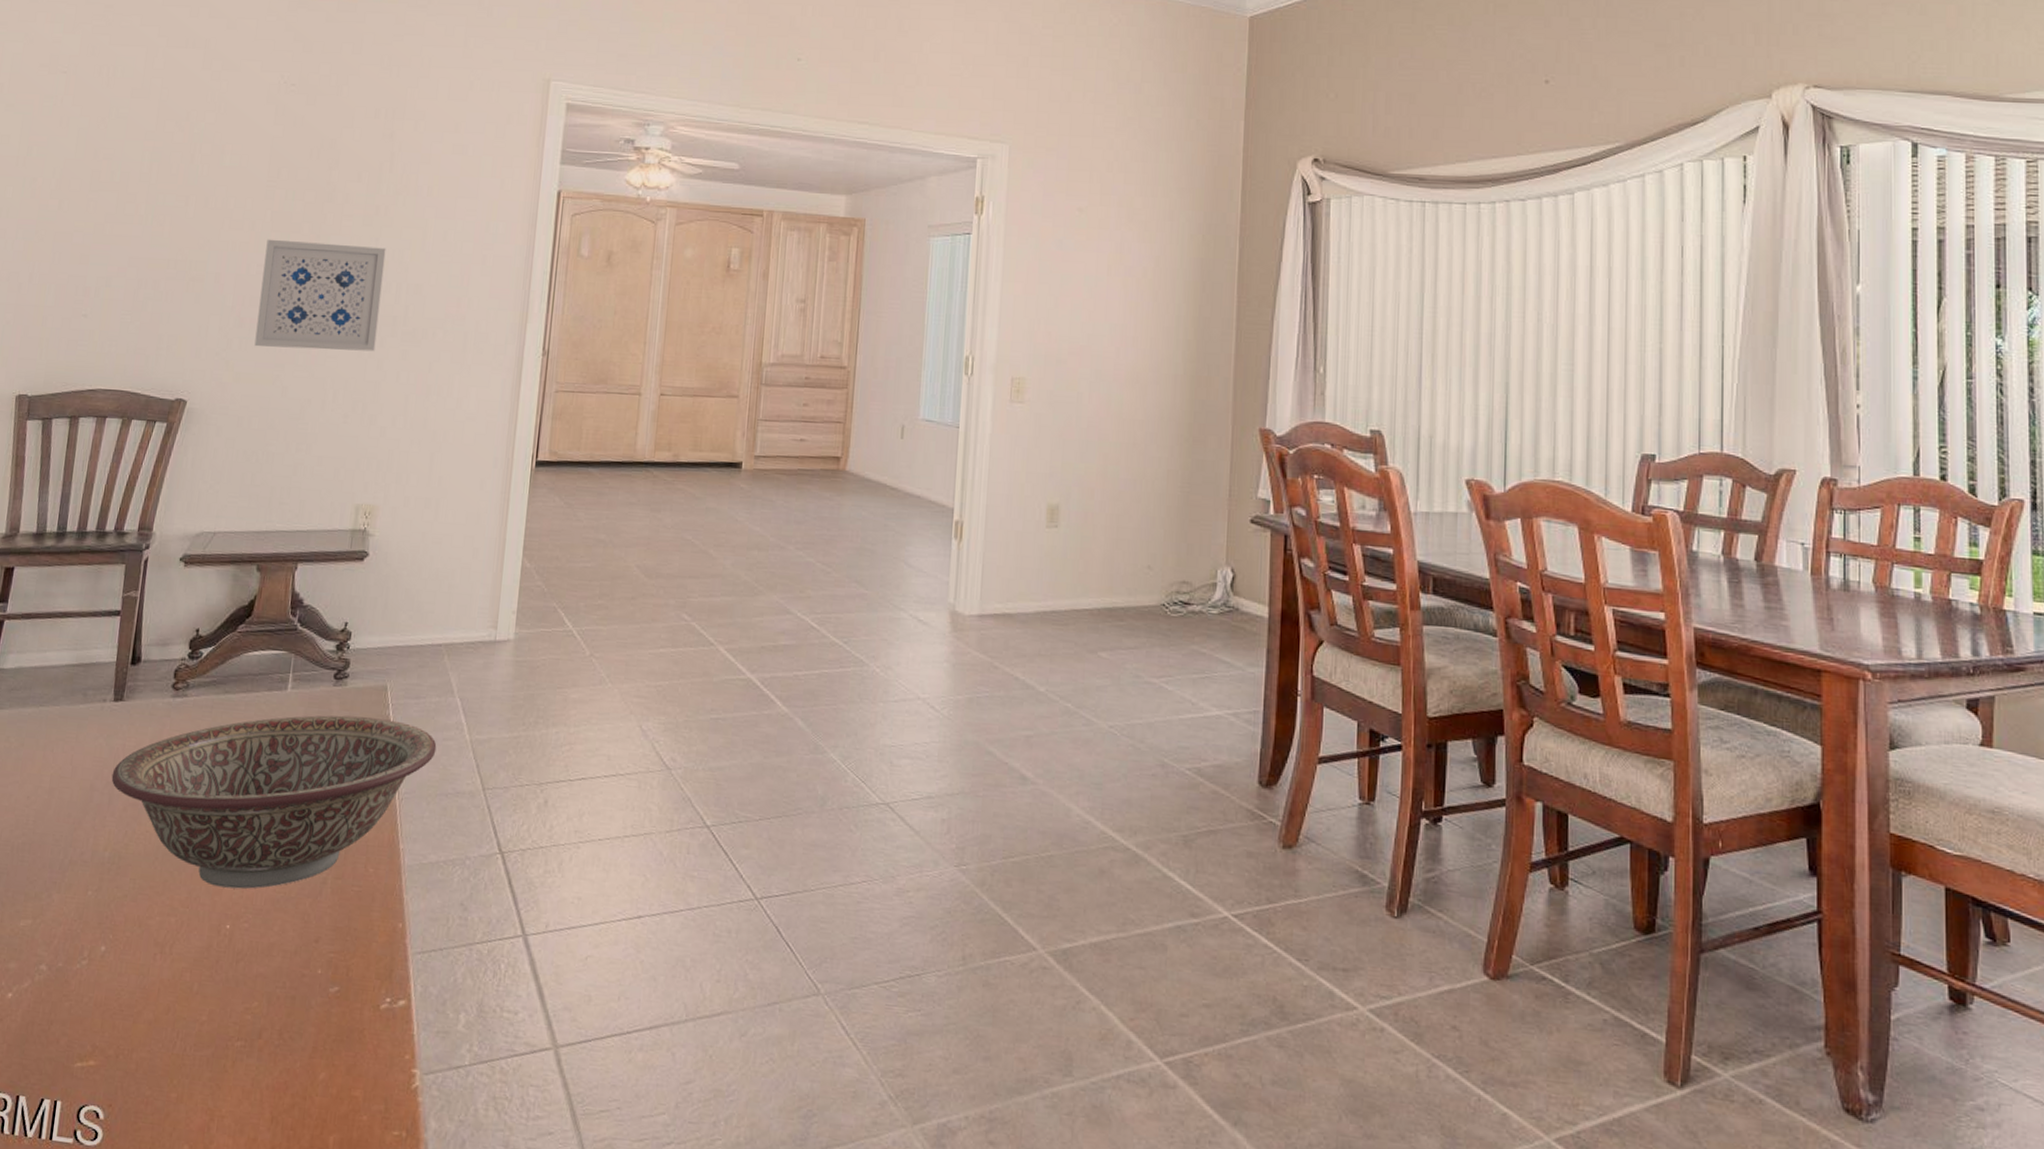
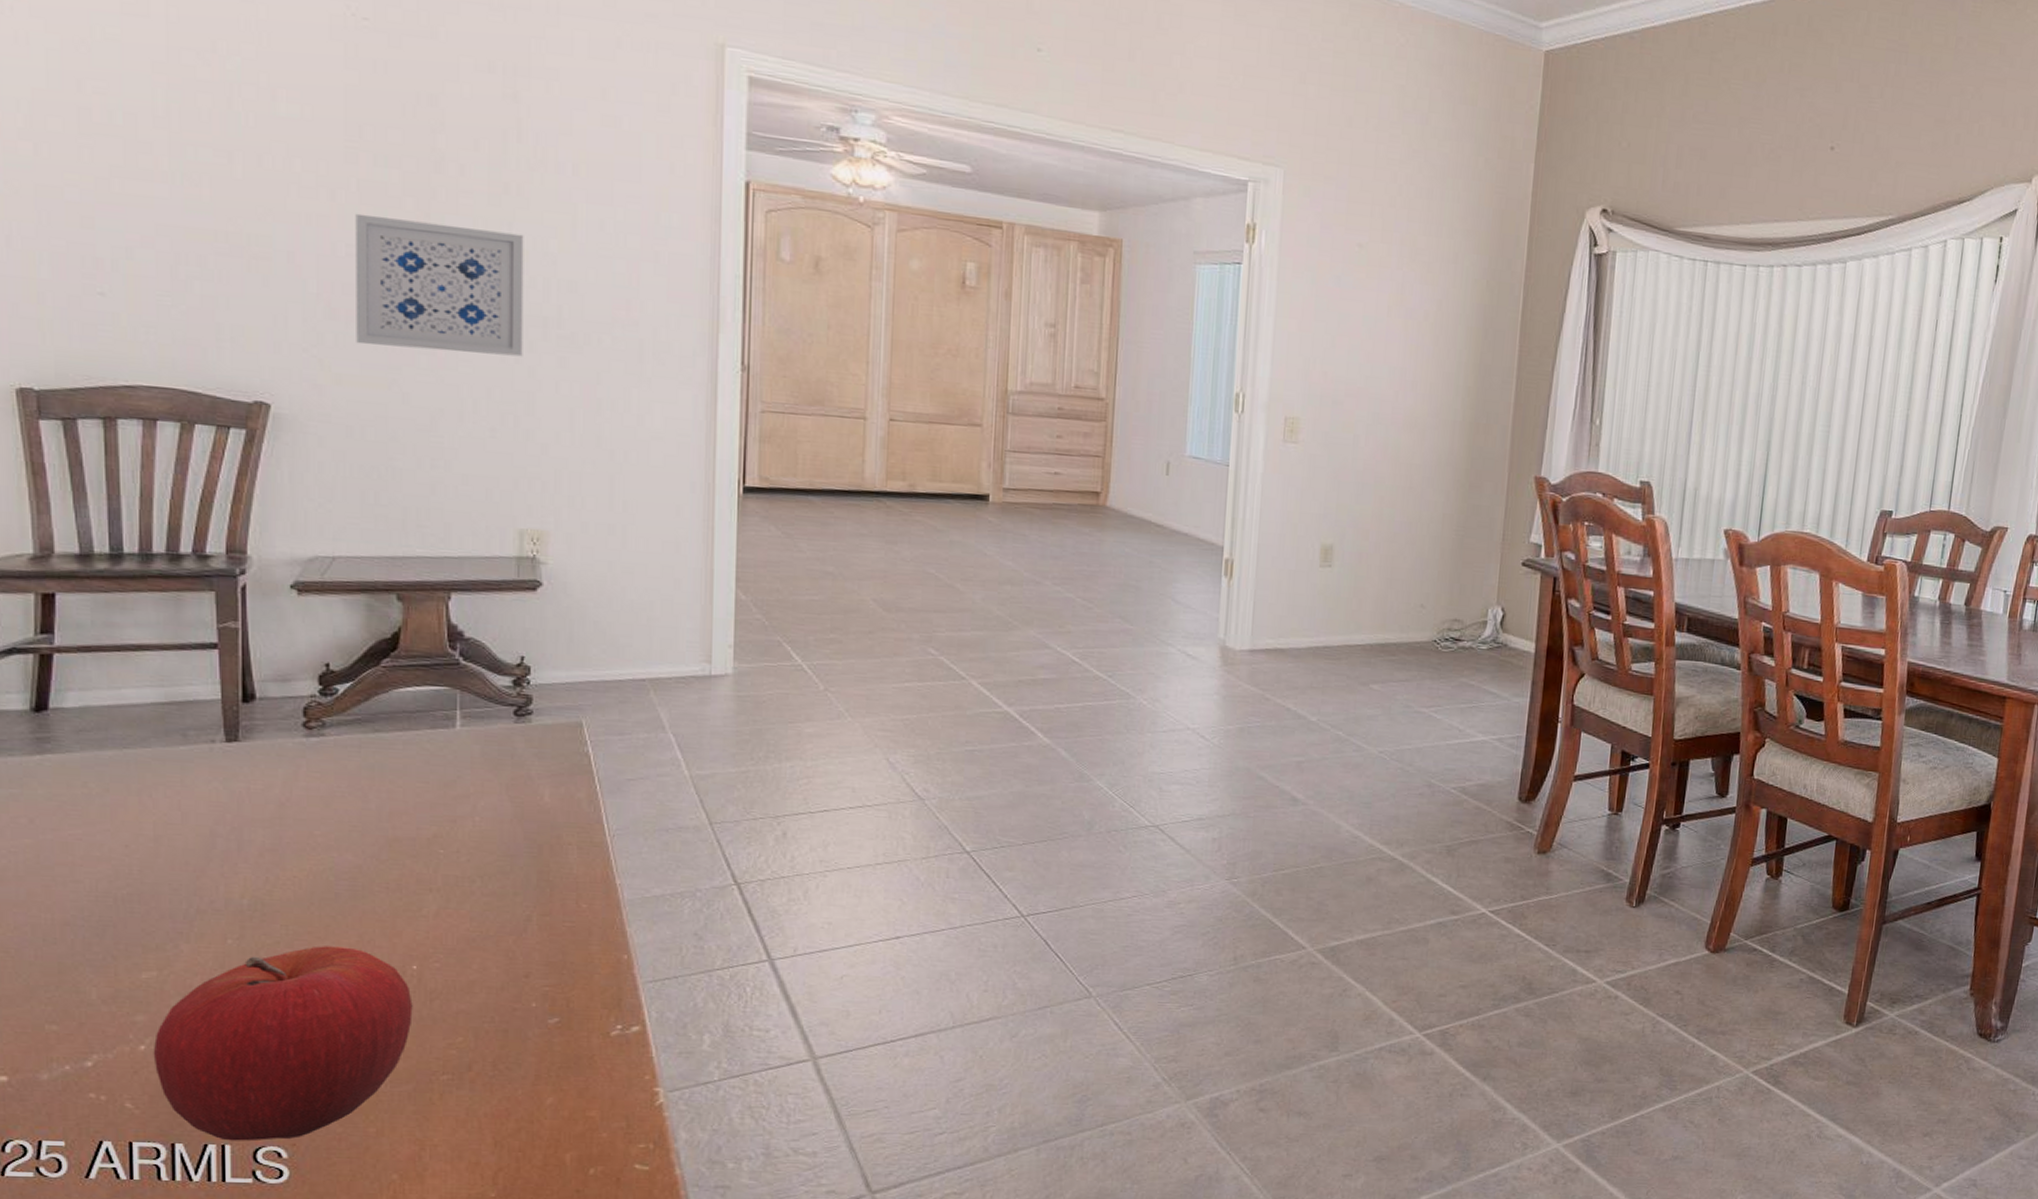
fruit: none [16,901,222,1099] -> present [153,946,413,1141]
decorative bowl: present [111,715,437,889] -> none [237,753,650,930]

